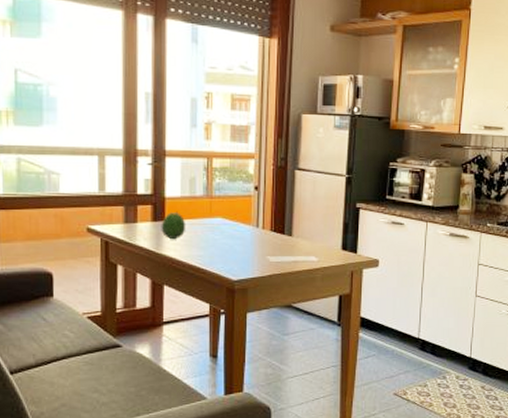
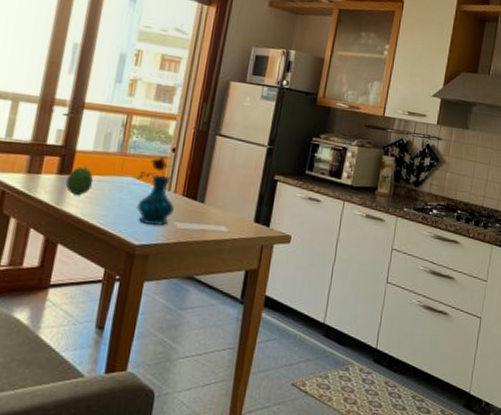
vase: none [226,195,264,262] -> present [136,156,174,226]

